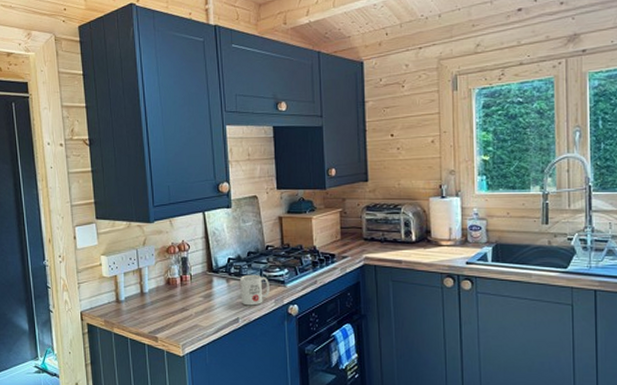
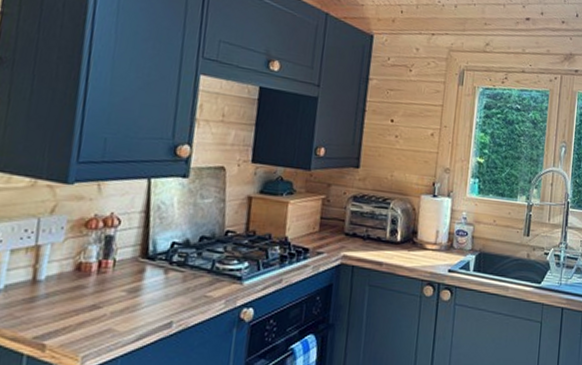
mug: present [240,274,270,306] -> none [180,265,222,307]

